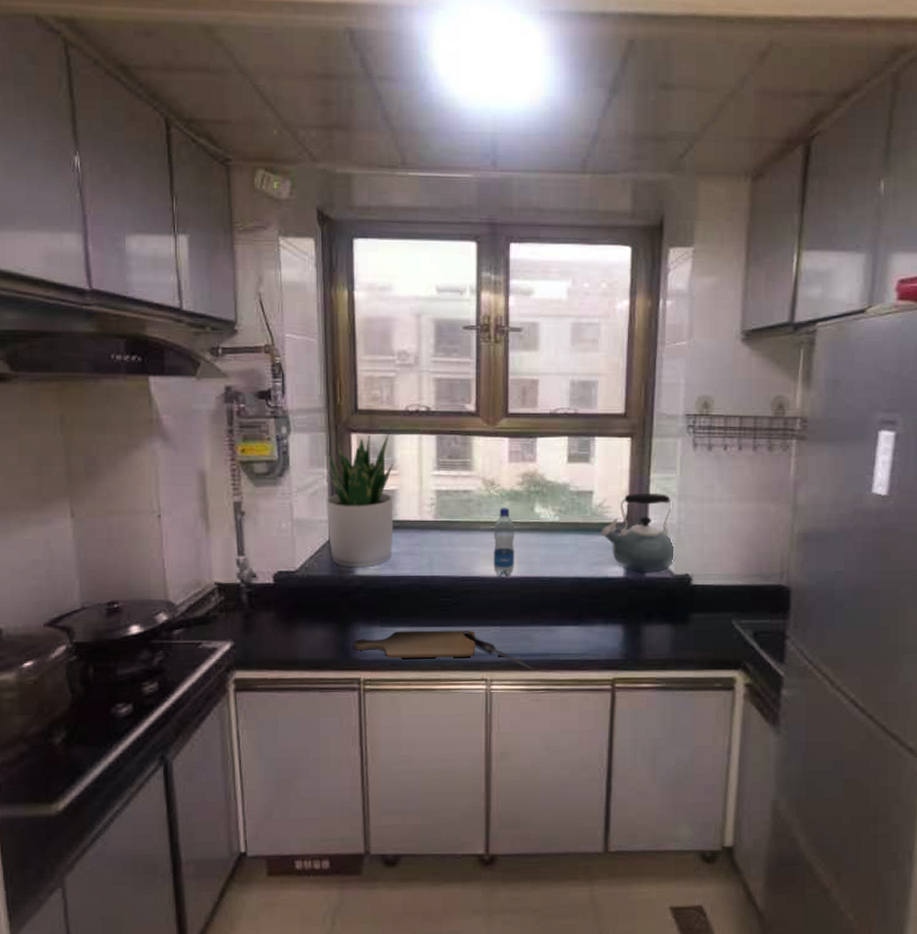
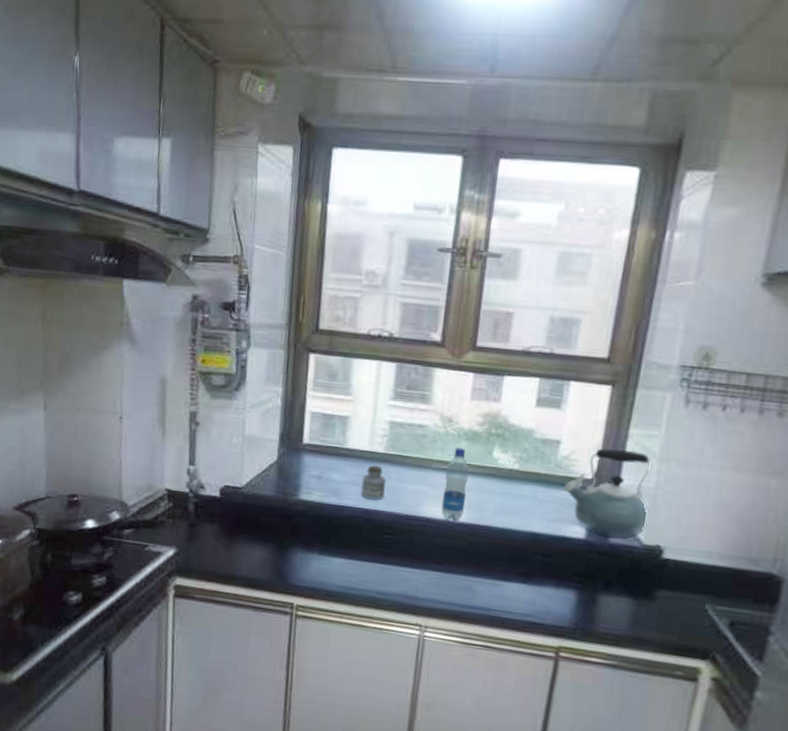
planter: present [326,434,394,568] -> none [276,357,349,493]
chopping board: present [354,630,476,658] -> none [290,561,415,600]
jar: none [415,533,438,567] -> present [361,465,386,501]
knife: present [462,632,535,670] -> none [400,573,474,624]

